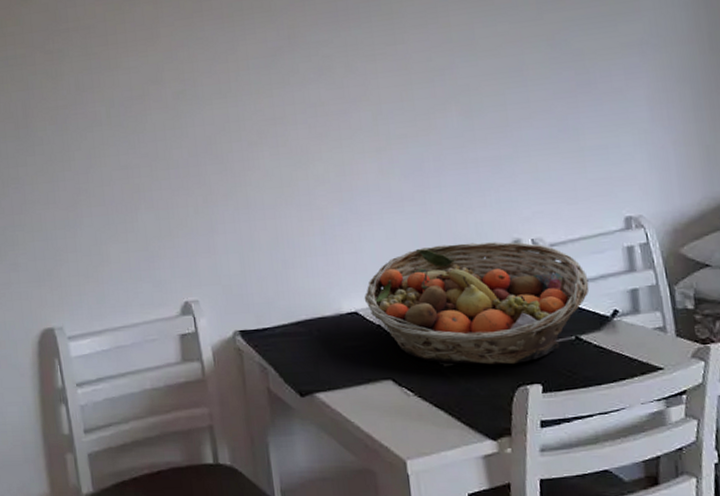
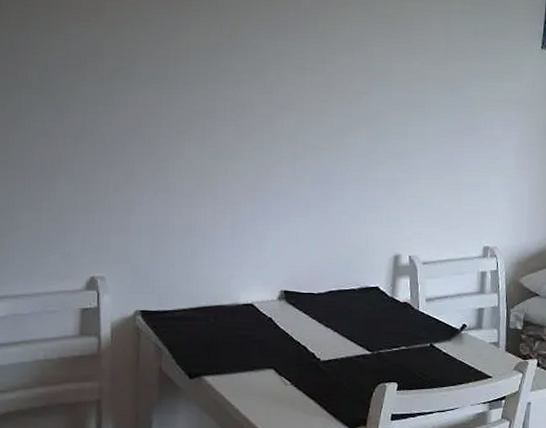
fruit basket: present [364,242,590,365] -> none [261,251,448,364]

